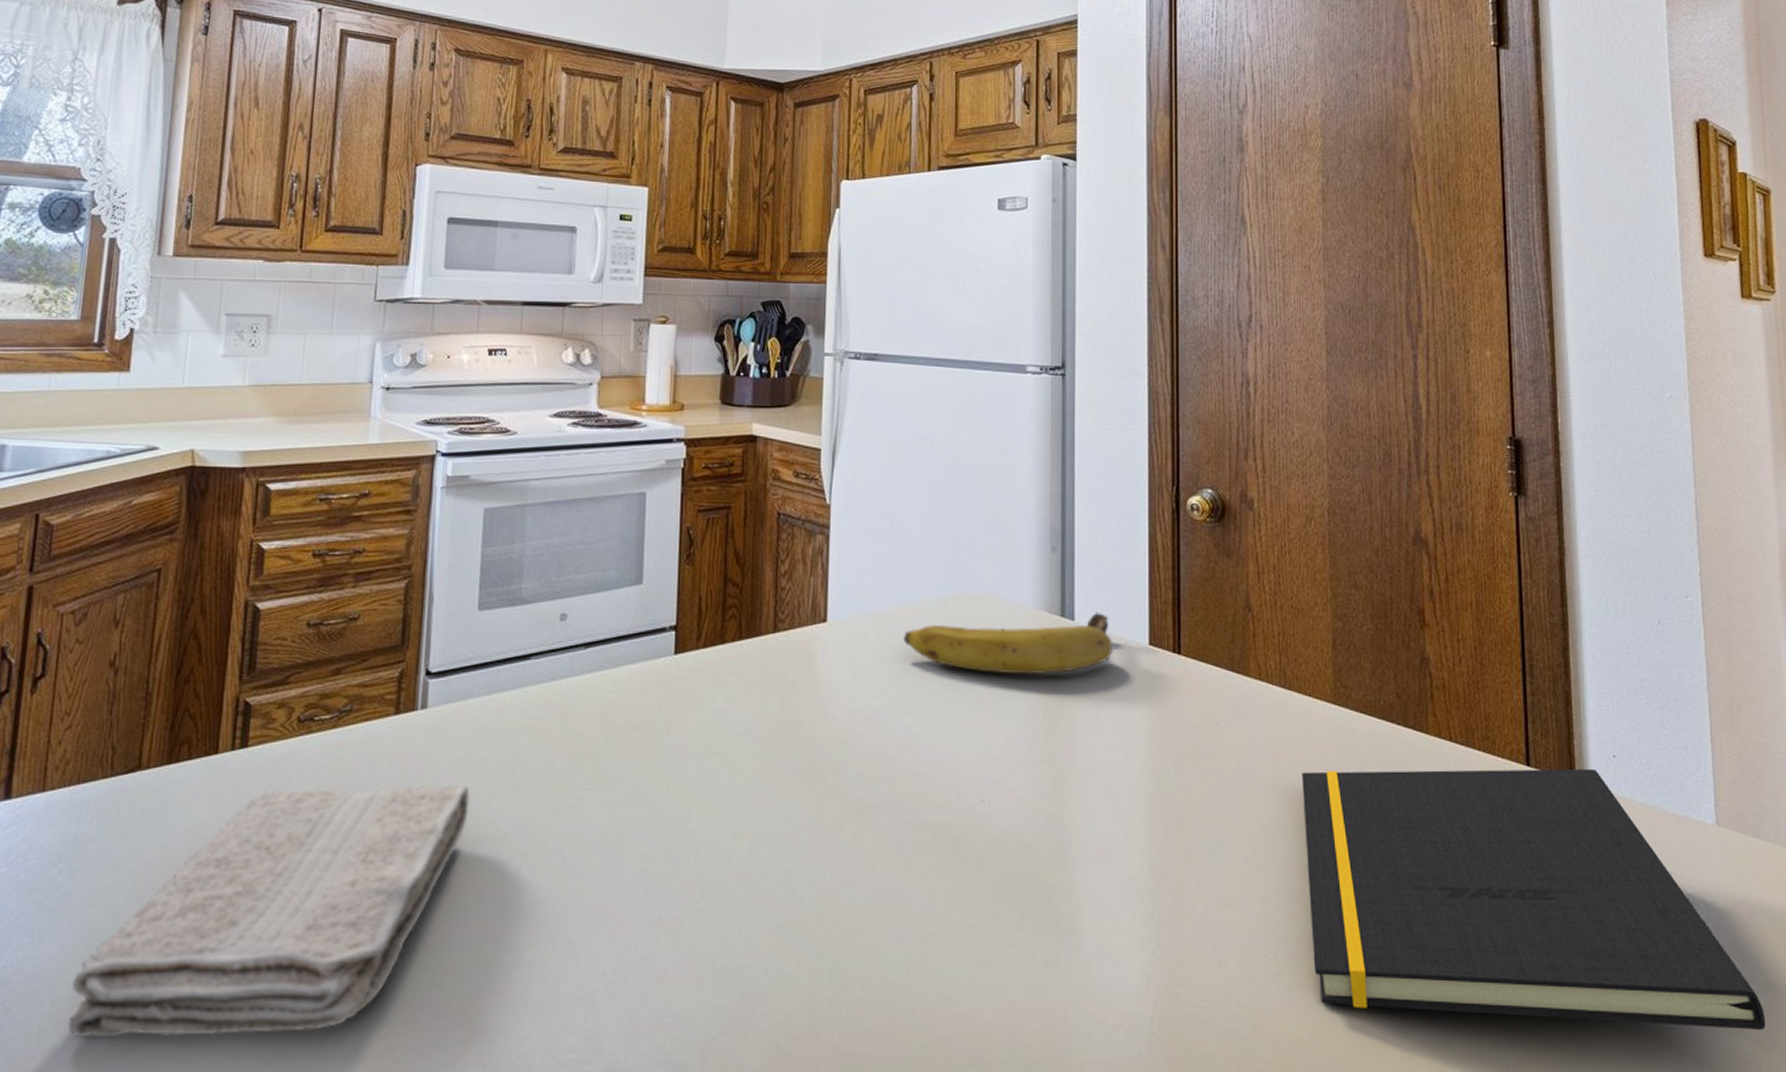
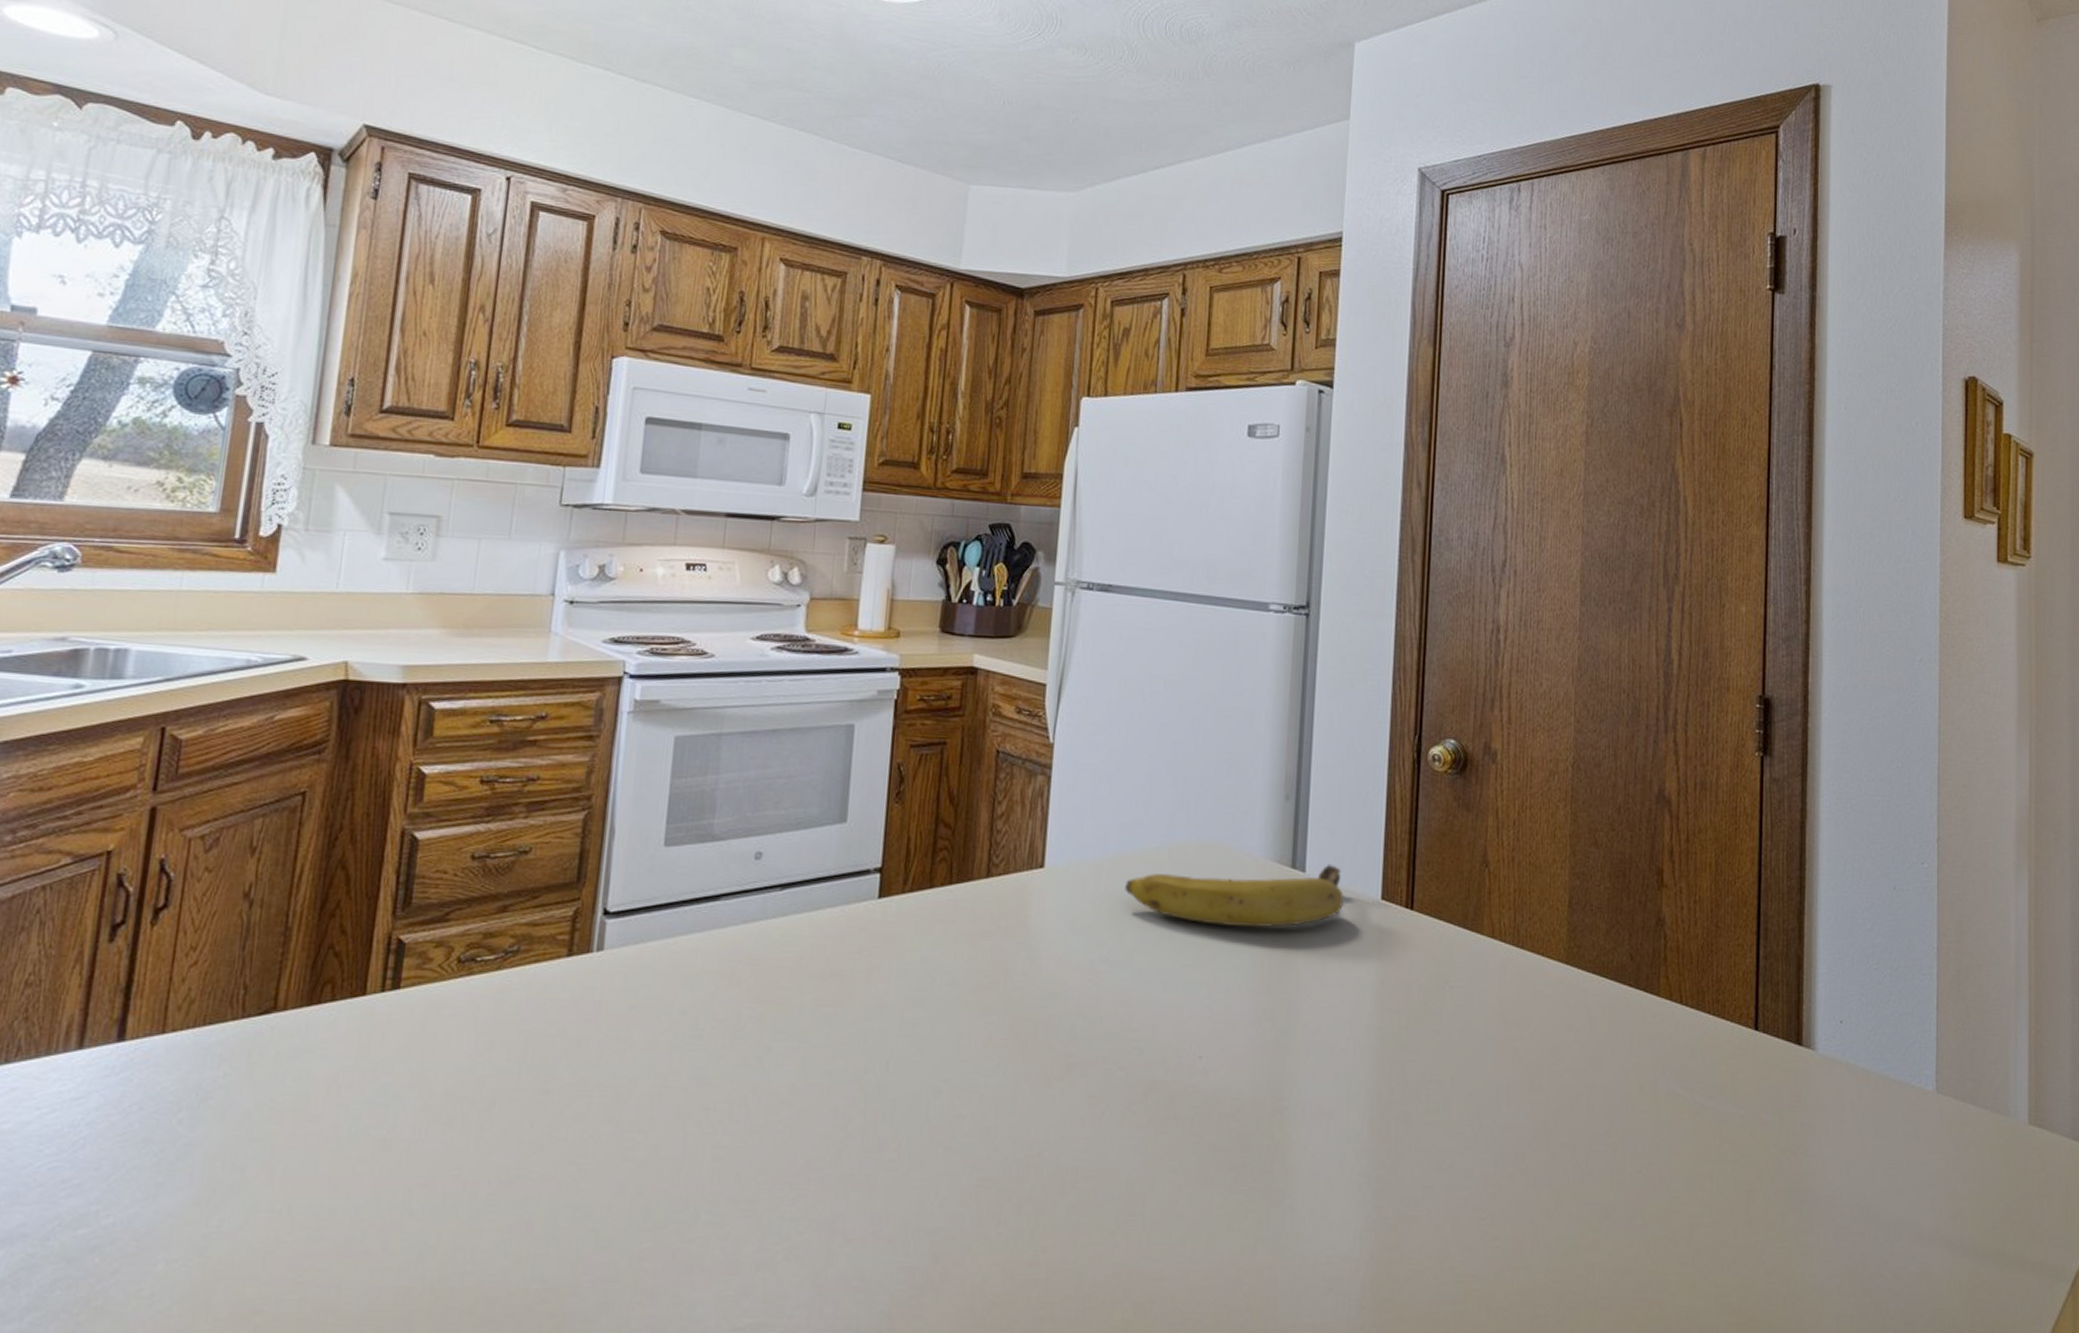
washcloth: present [67,784,470,1038] -> none [184,1031,648,1301]
notepad: present [1301,768,1766,1030] -> none [1529,1031,1970,1294]

